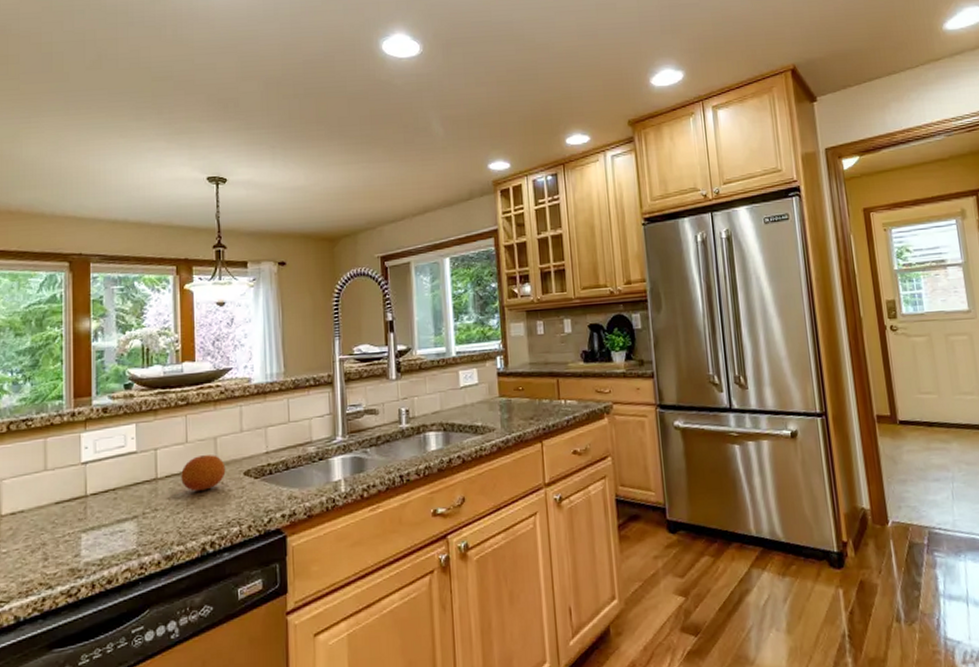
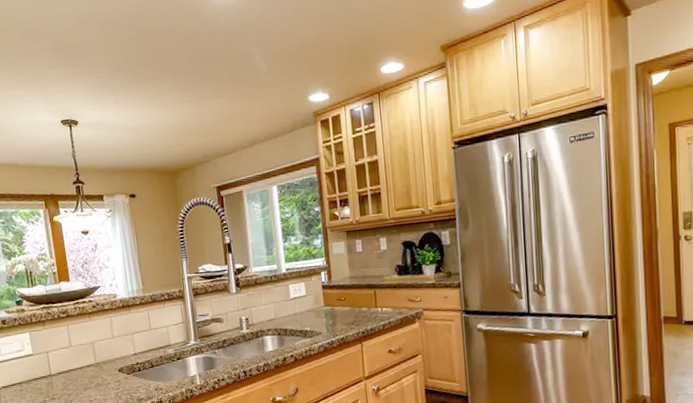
fruit: present [181,455,226,491] -> none [69,356,104,385]

